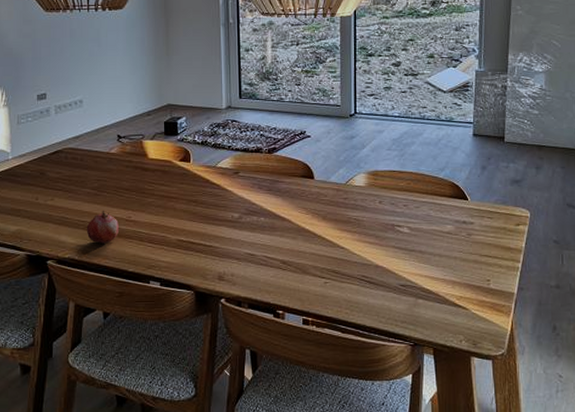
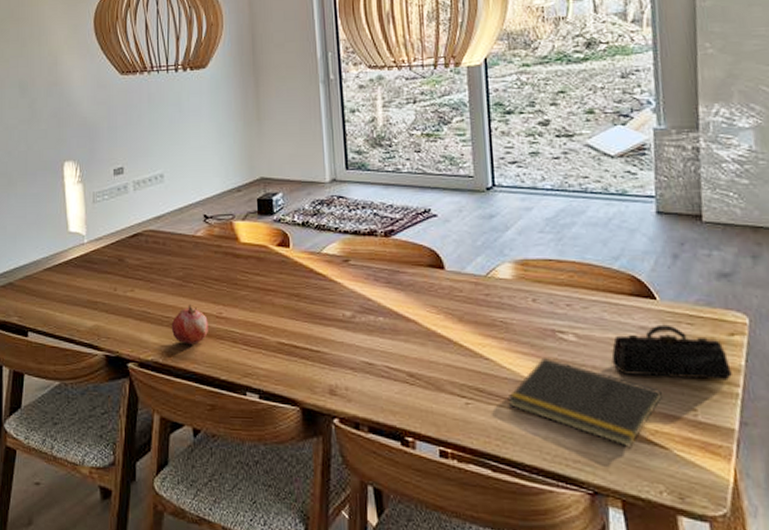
notepad: none [356,245,467,309] -> present [507,356,662,447]
pencil case: none [433,218,515,258] -> present [611,324,732,381]

